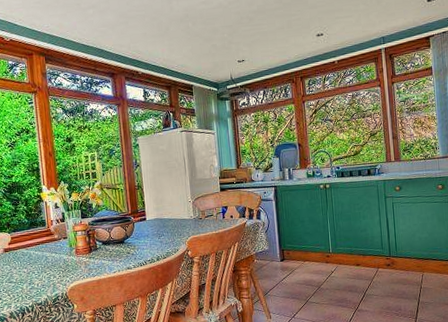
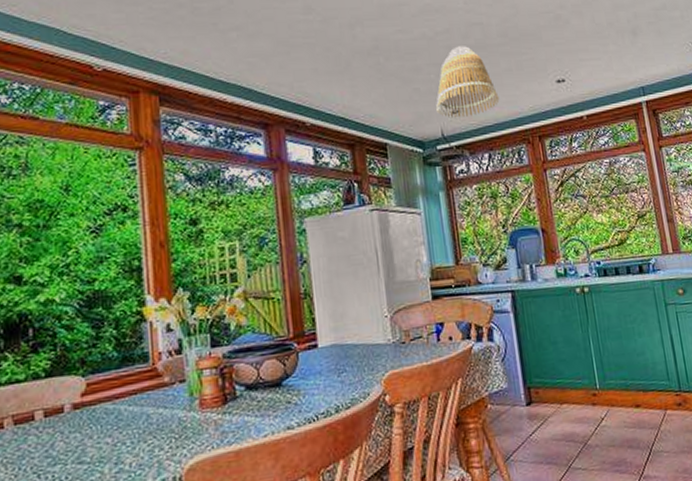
lamp shade: none [227,11,273,66] -> present [435,46,500,118]

